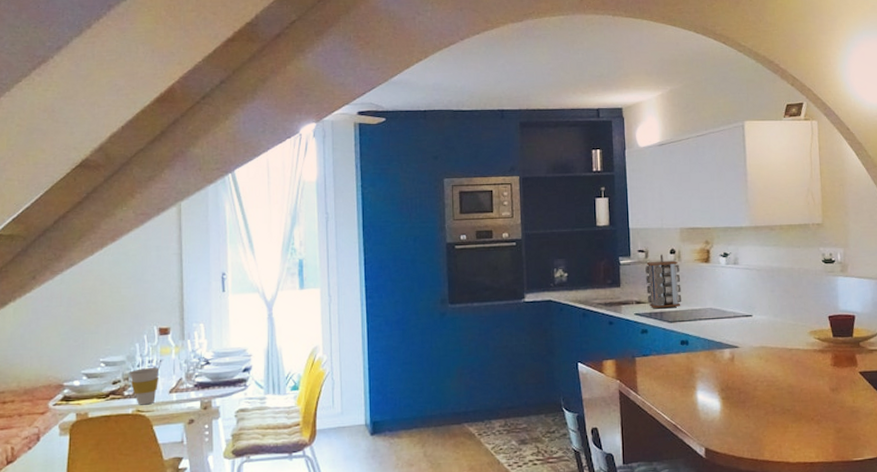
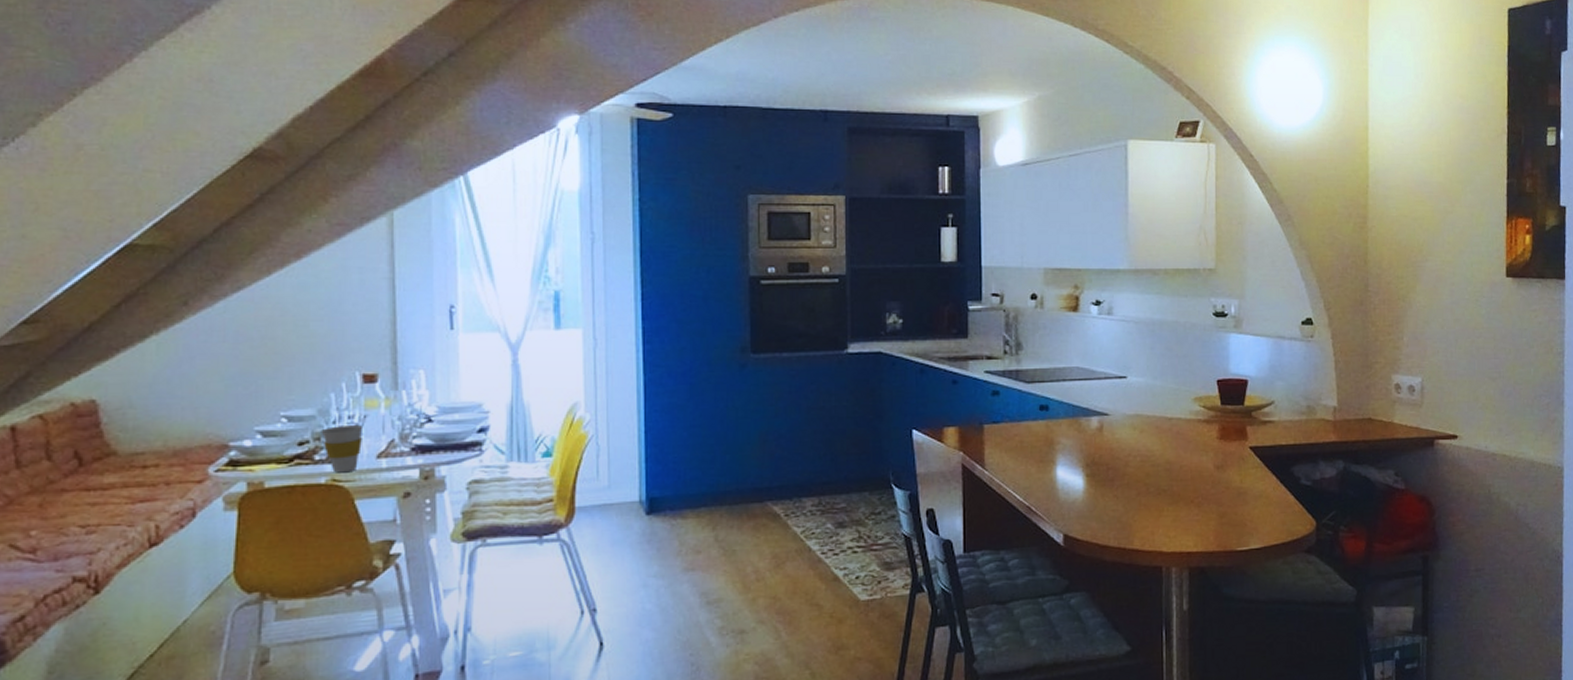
spice rack: present [645,254,682,309] -> none [1000,299,1043,366]

